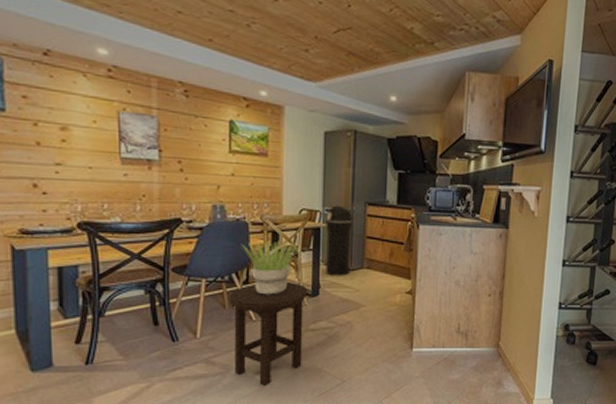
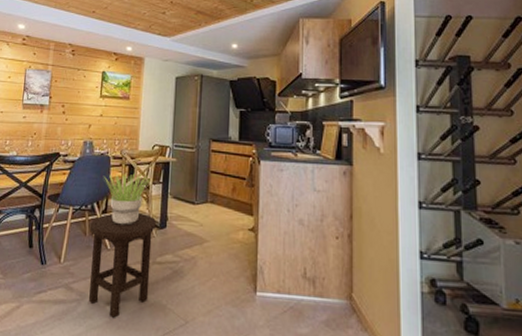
trash can: present [325,205,354,276] -> none [173,141,199,210]

